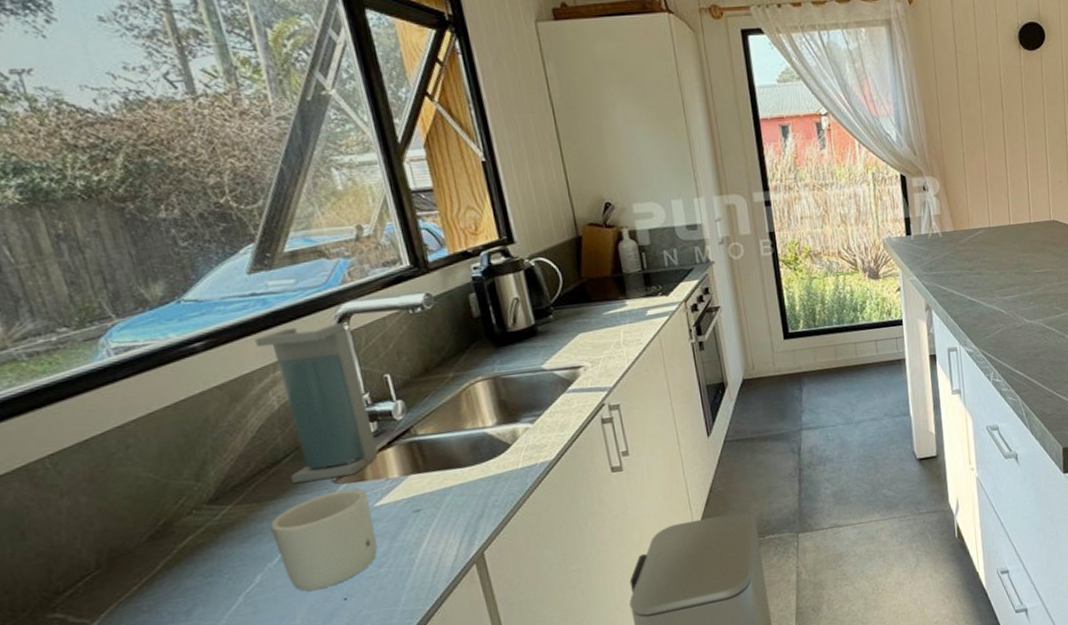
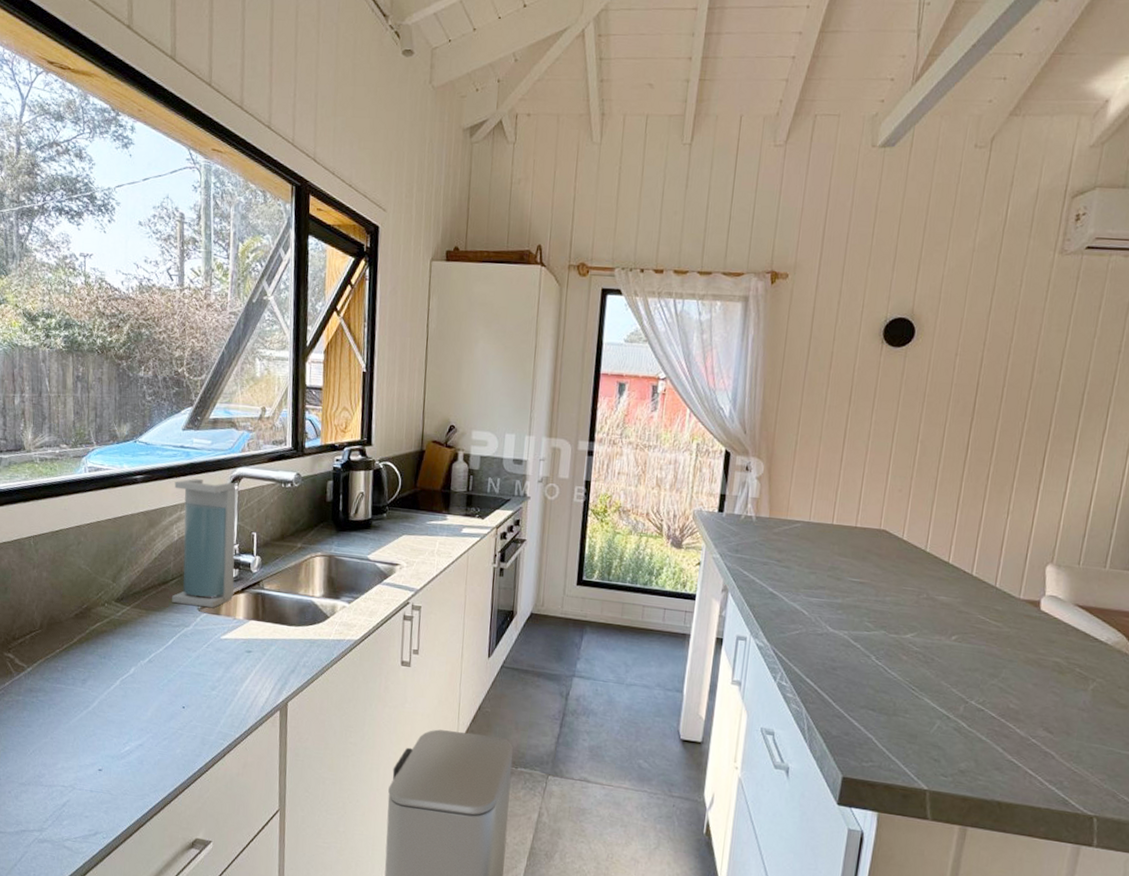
mug: present [270,488,378,592] -> none [149,617,218,694]

